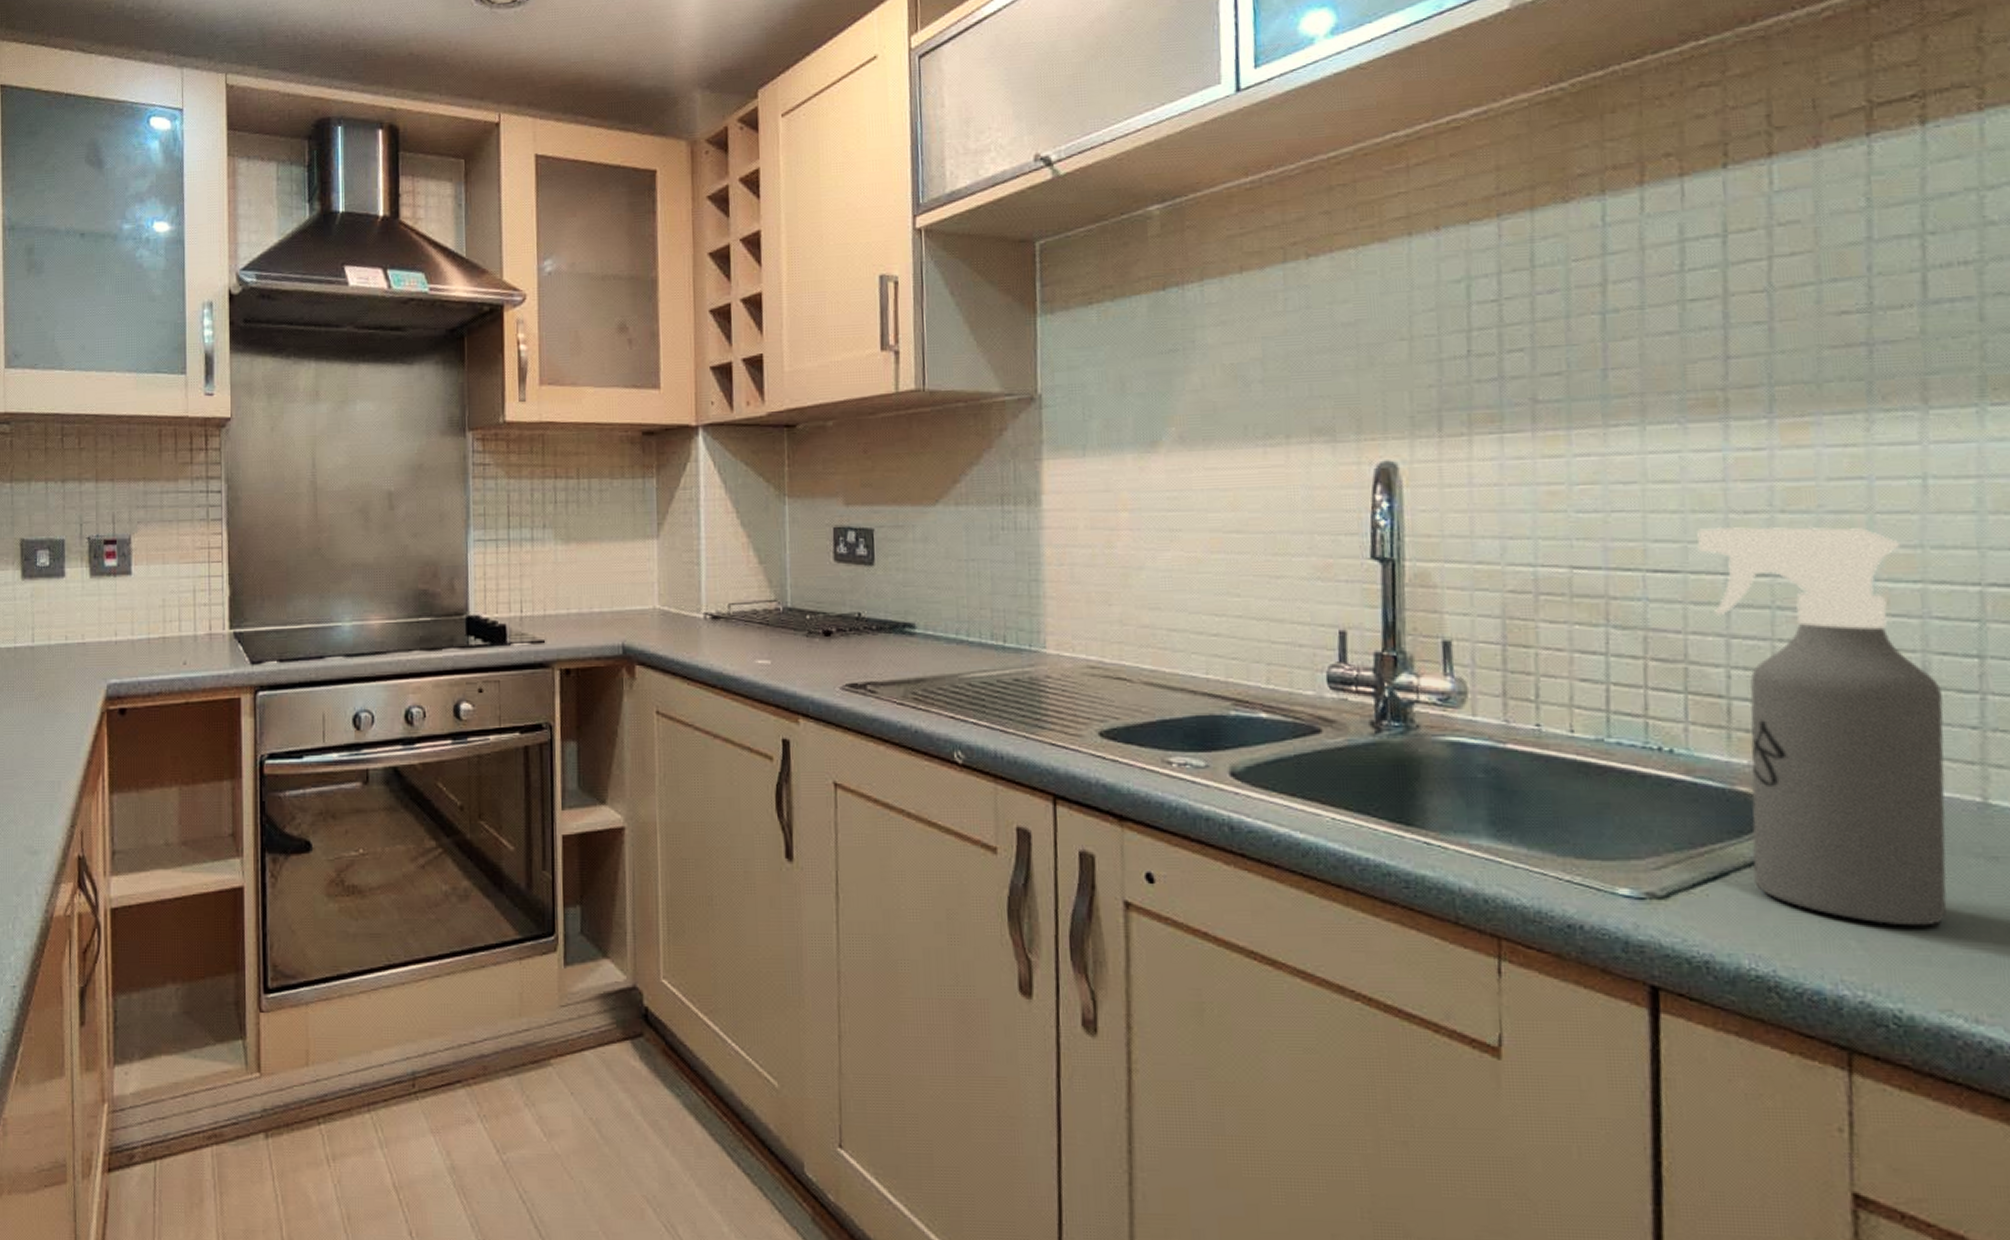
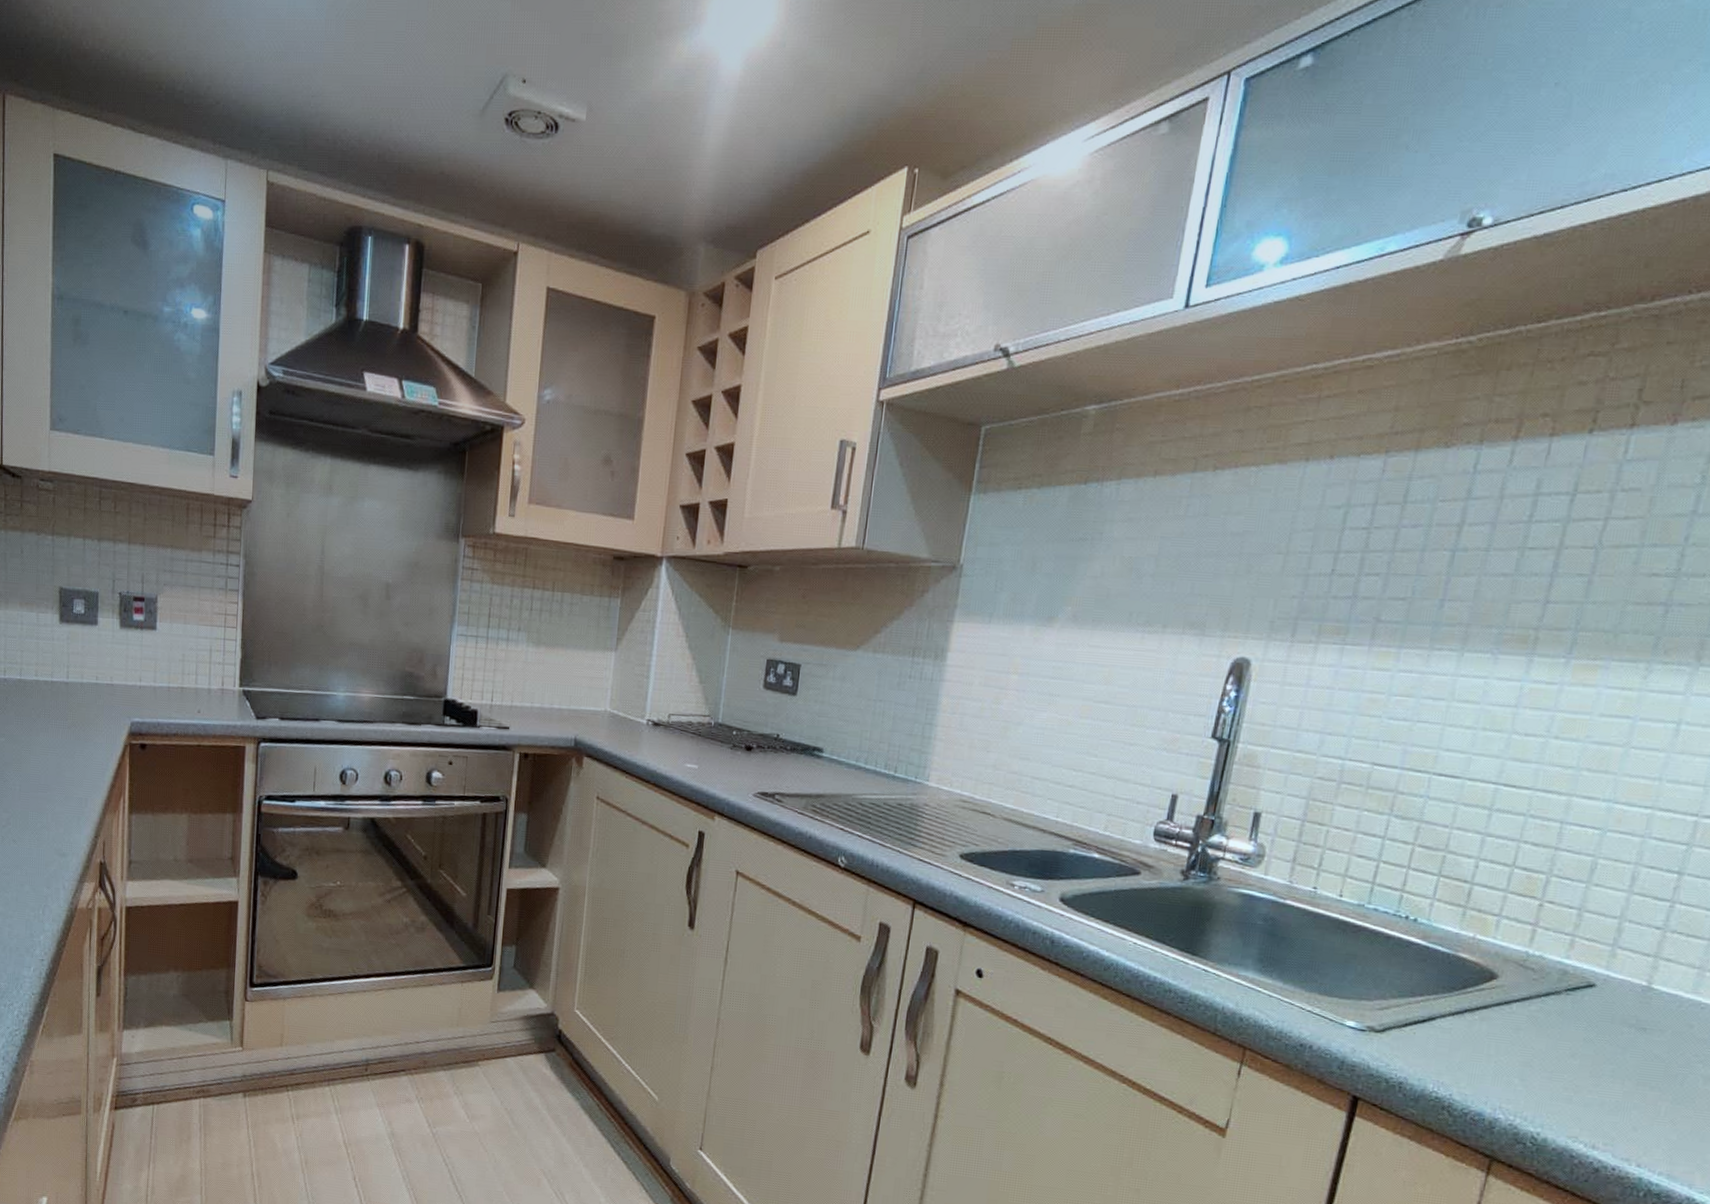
spray bottle: present [1697,526,1947,926] -> none [1453,744,1644,1074]

